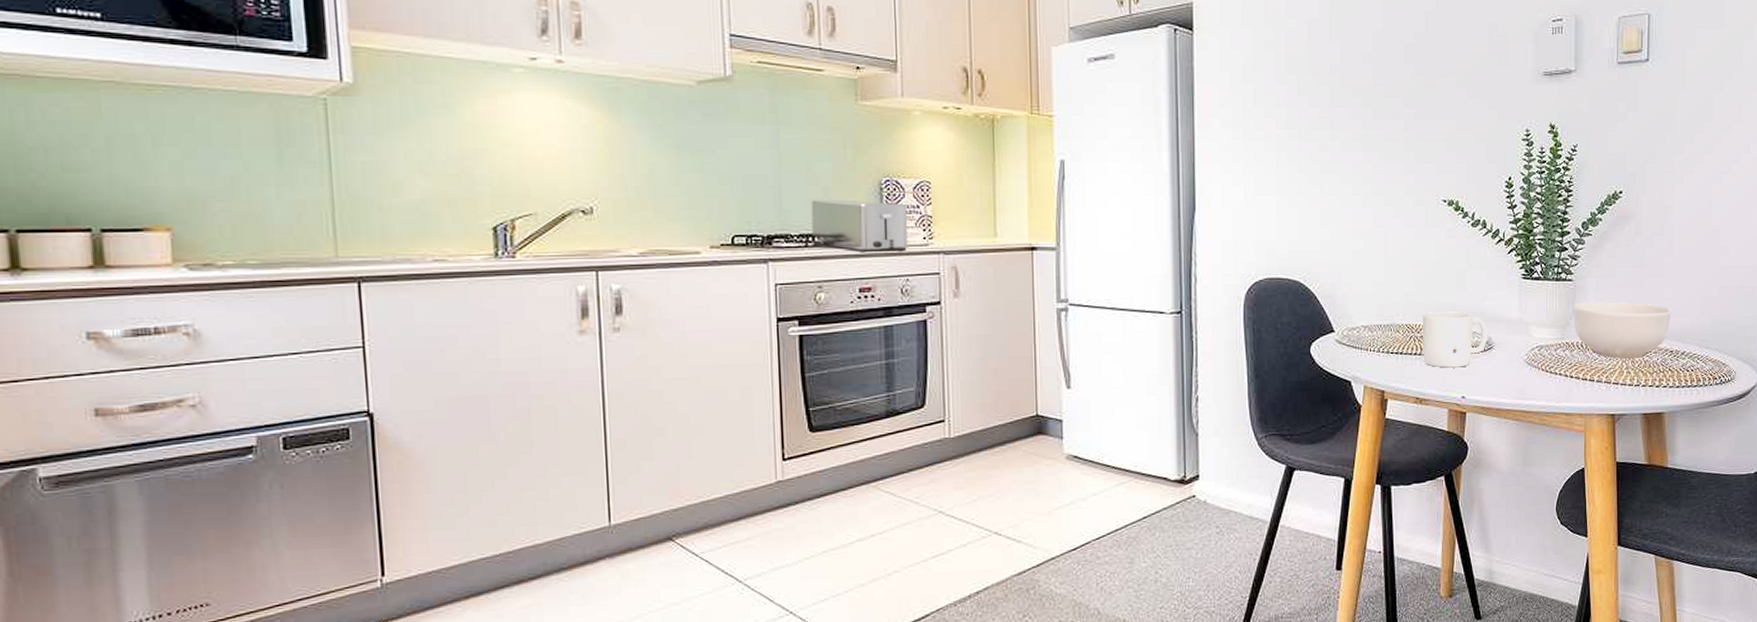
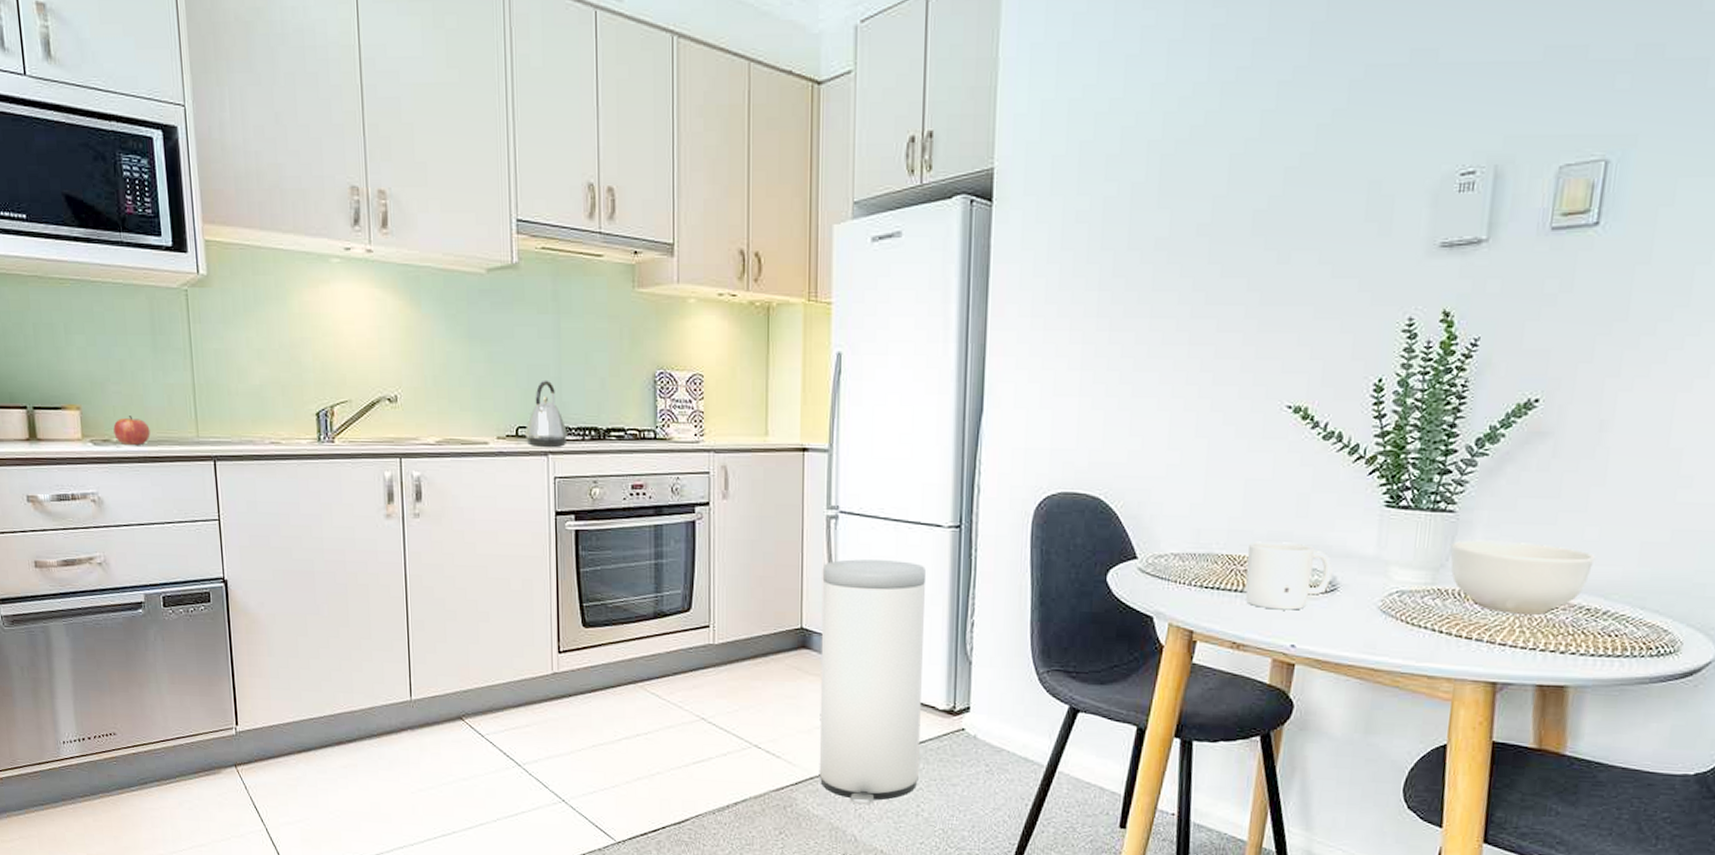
fruit: none [218,236,271,270] -> present [113,416,151,446]
kettle: none [741,189,789,256] -> present [524,380,567,448]
toaster: present [811,200,909,253] -> none [588,393,680,449]
pedal bin: none [1055,346,1155,578] -> present [819,559,927,804]

